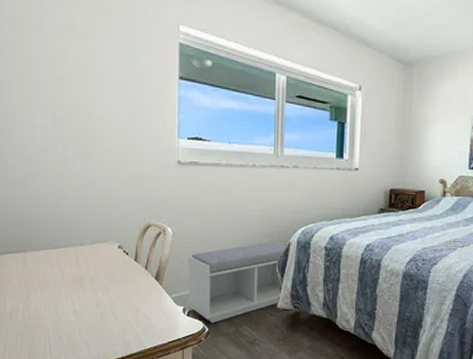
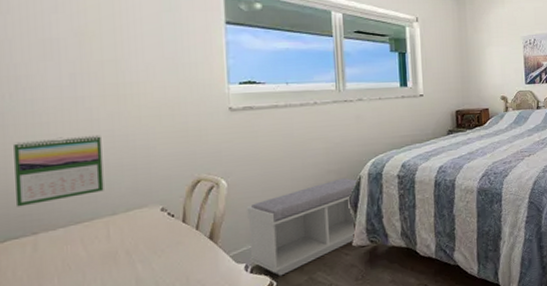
calendar: none [10,171,75,227] -> present [14,134,104,207]

